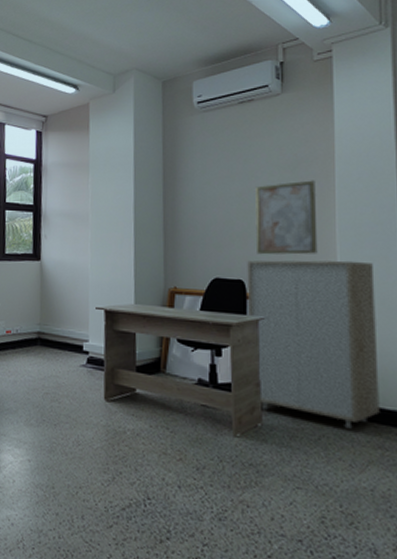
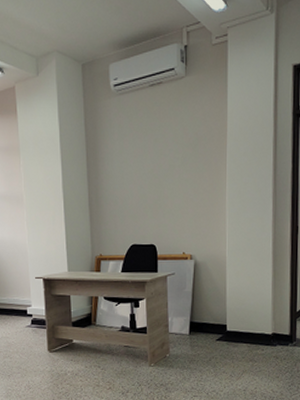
storage cabinet: present [247,260,380,429] -> none [158,222,253,350]
wall art: present [255,180,318,255] -> none [164,156,212,222]

